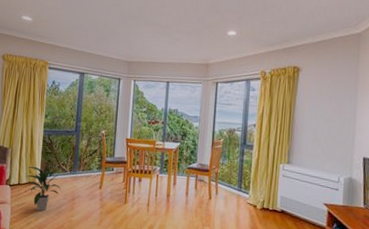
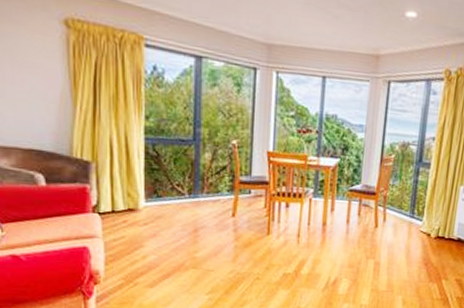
indoor plant: present [25,162,62,212] -> none [123,181,179,247]

